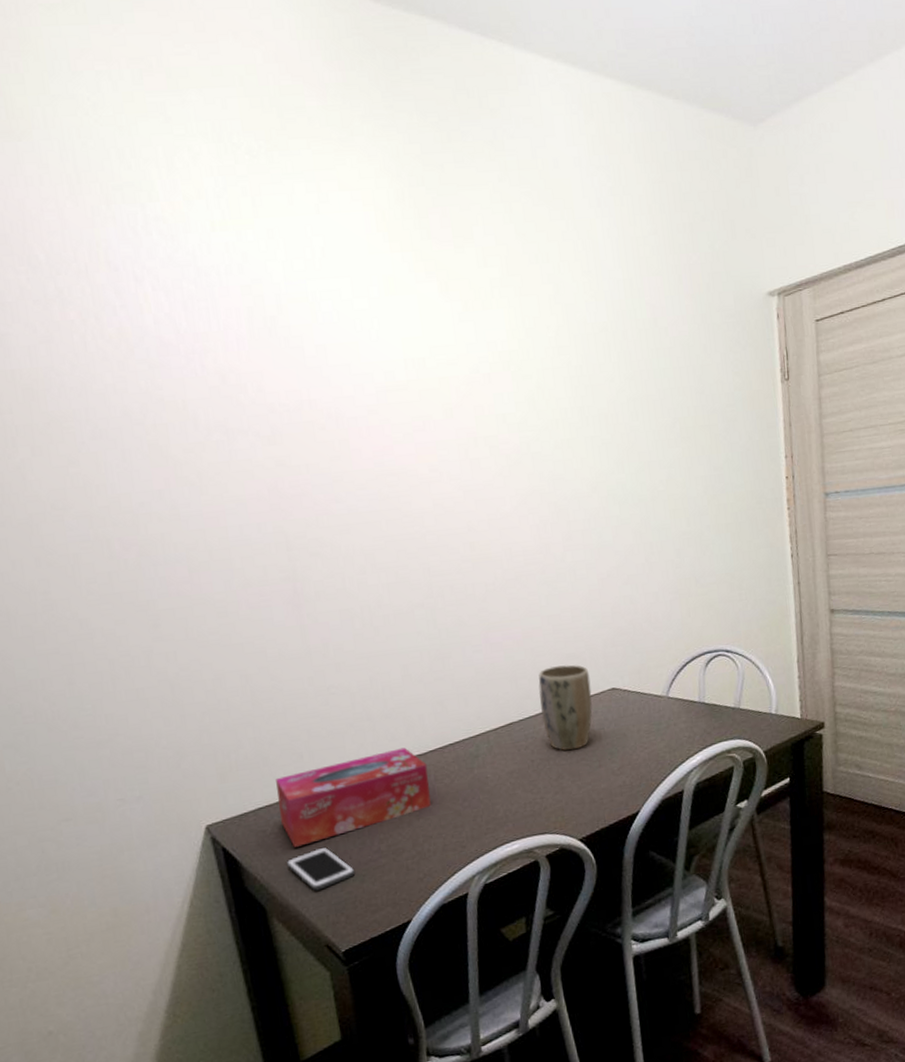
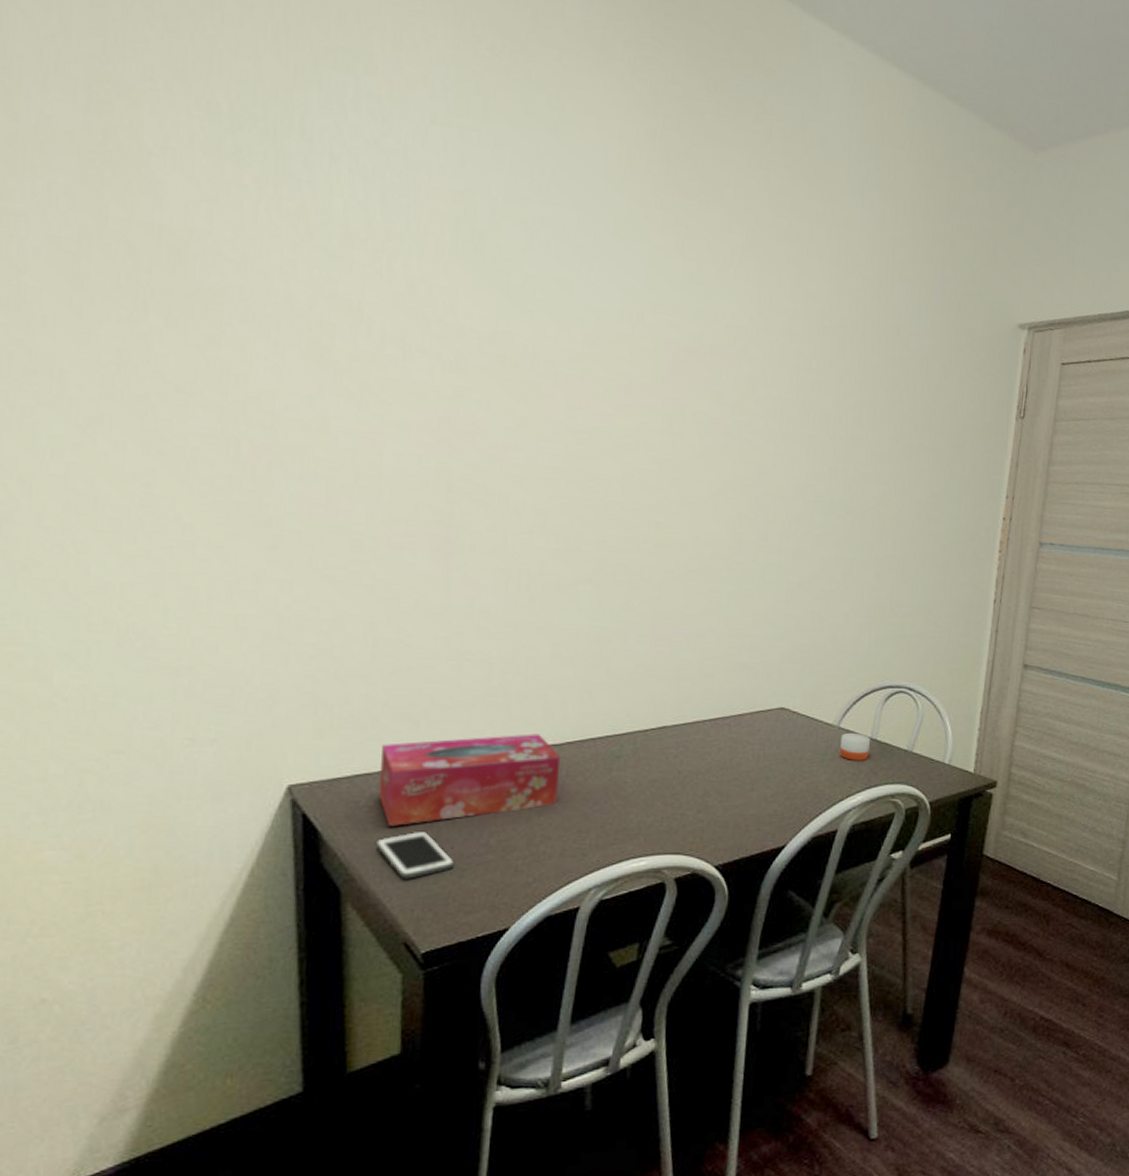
plant pot: present [538,664,593,751] -> none [699,673,760,766]
candle: none [671,699,700,726] -> present [839,732,871,761]

